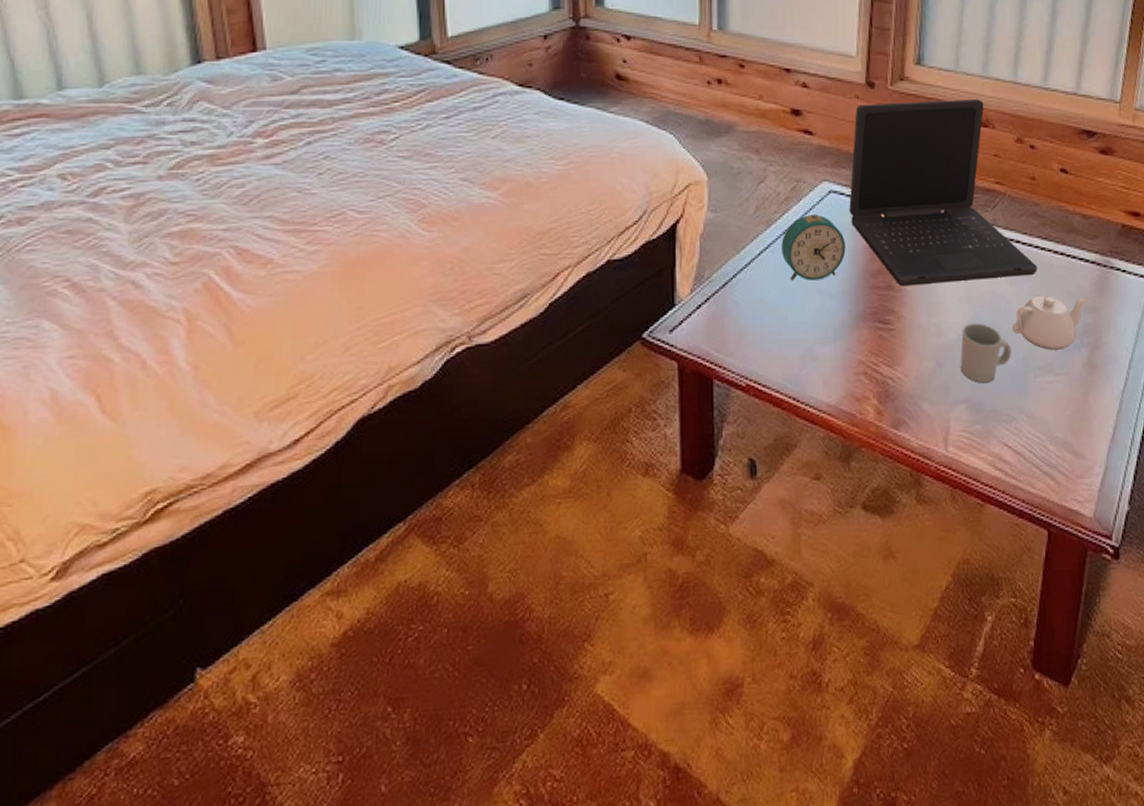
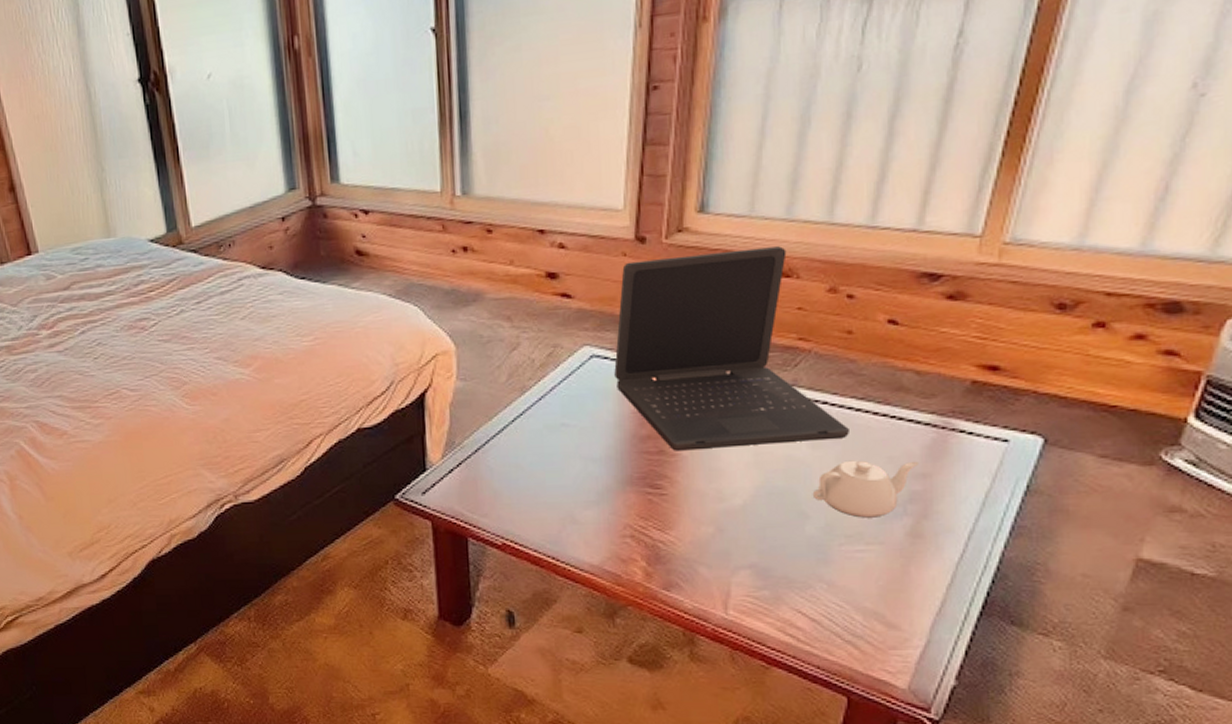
alarm clock: present [781,214,846,281] -> none [537,379,610,446]
mug: present [960,322,1012,383] -> none [745,488,811,550]

